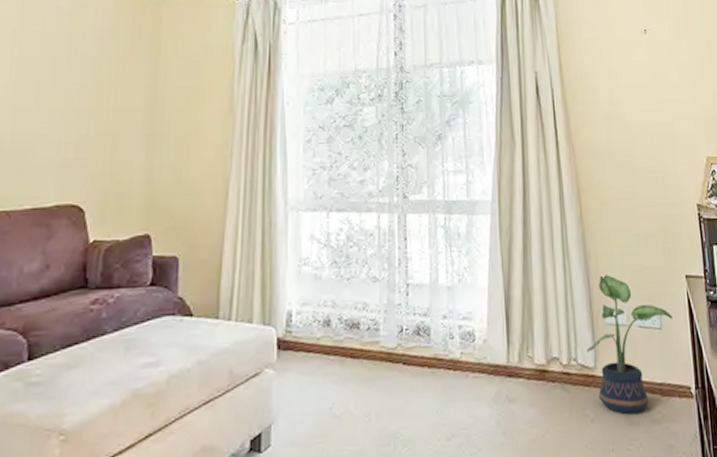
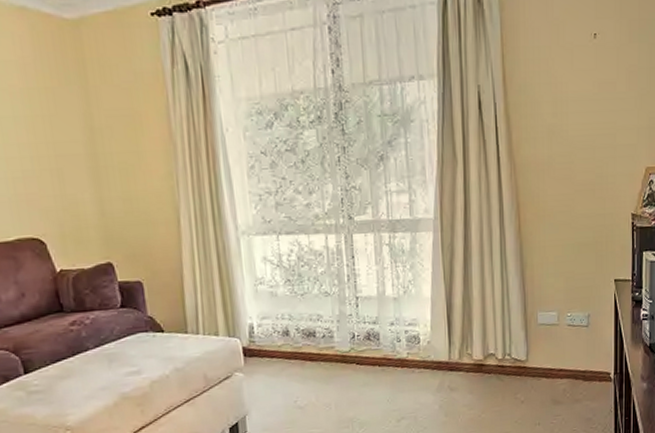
potted plant: present [587,275,673,414] -> none [520,282,599,396]

